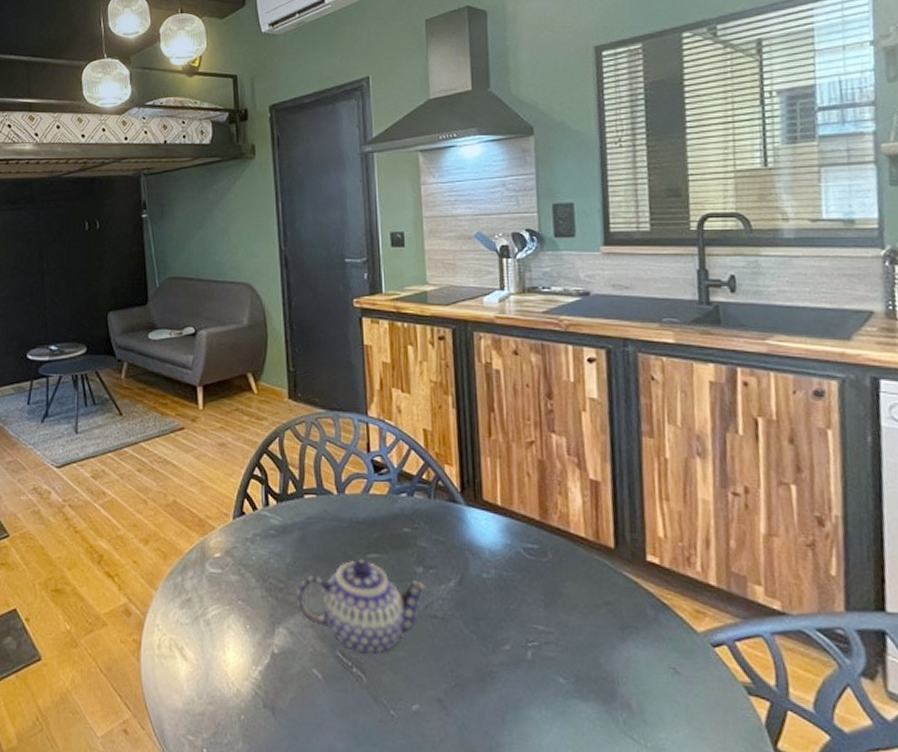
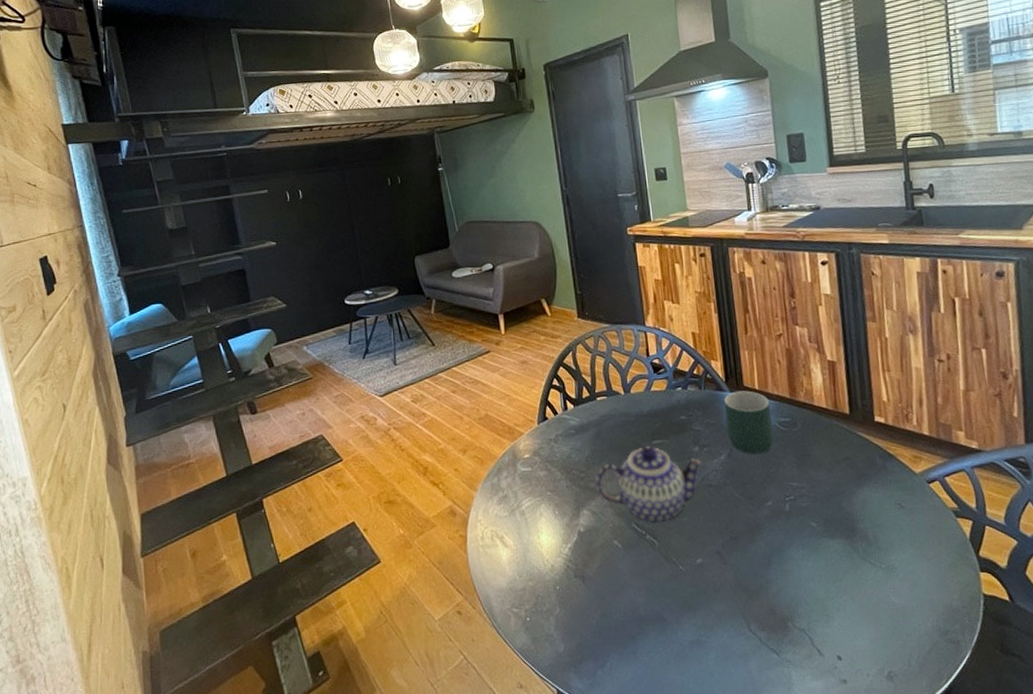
mug: none [458,505,517,586] -> present [724,390,774,455]

